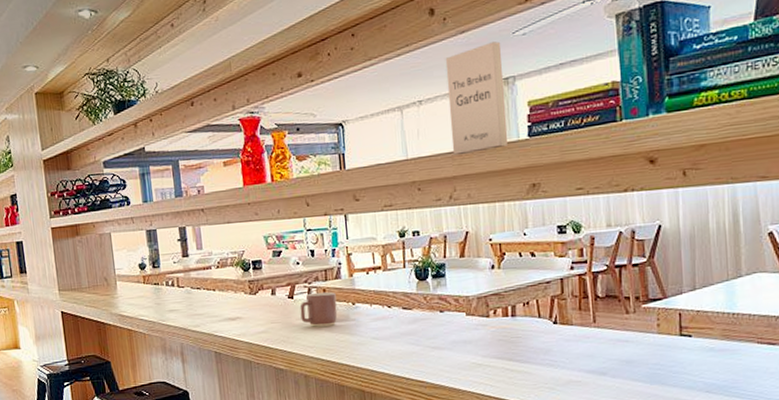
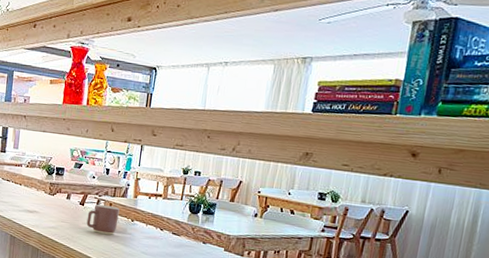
book: present [445,41,509,155] -> none [244,24,307,116]

